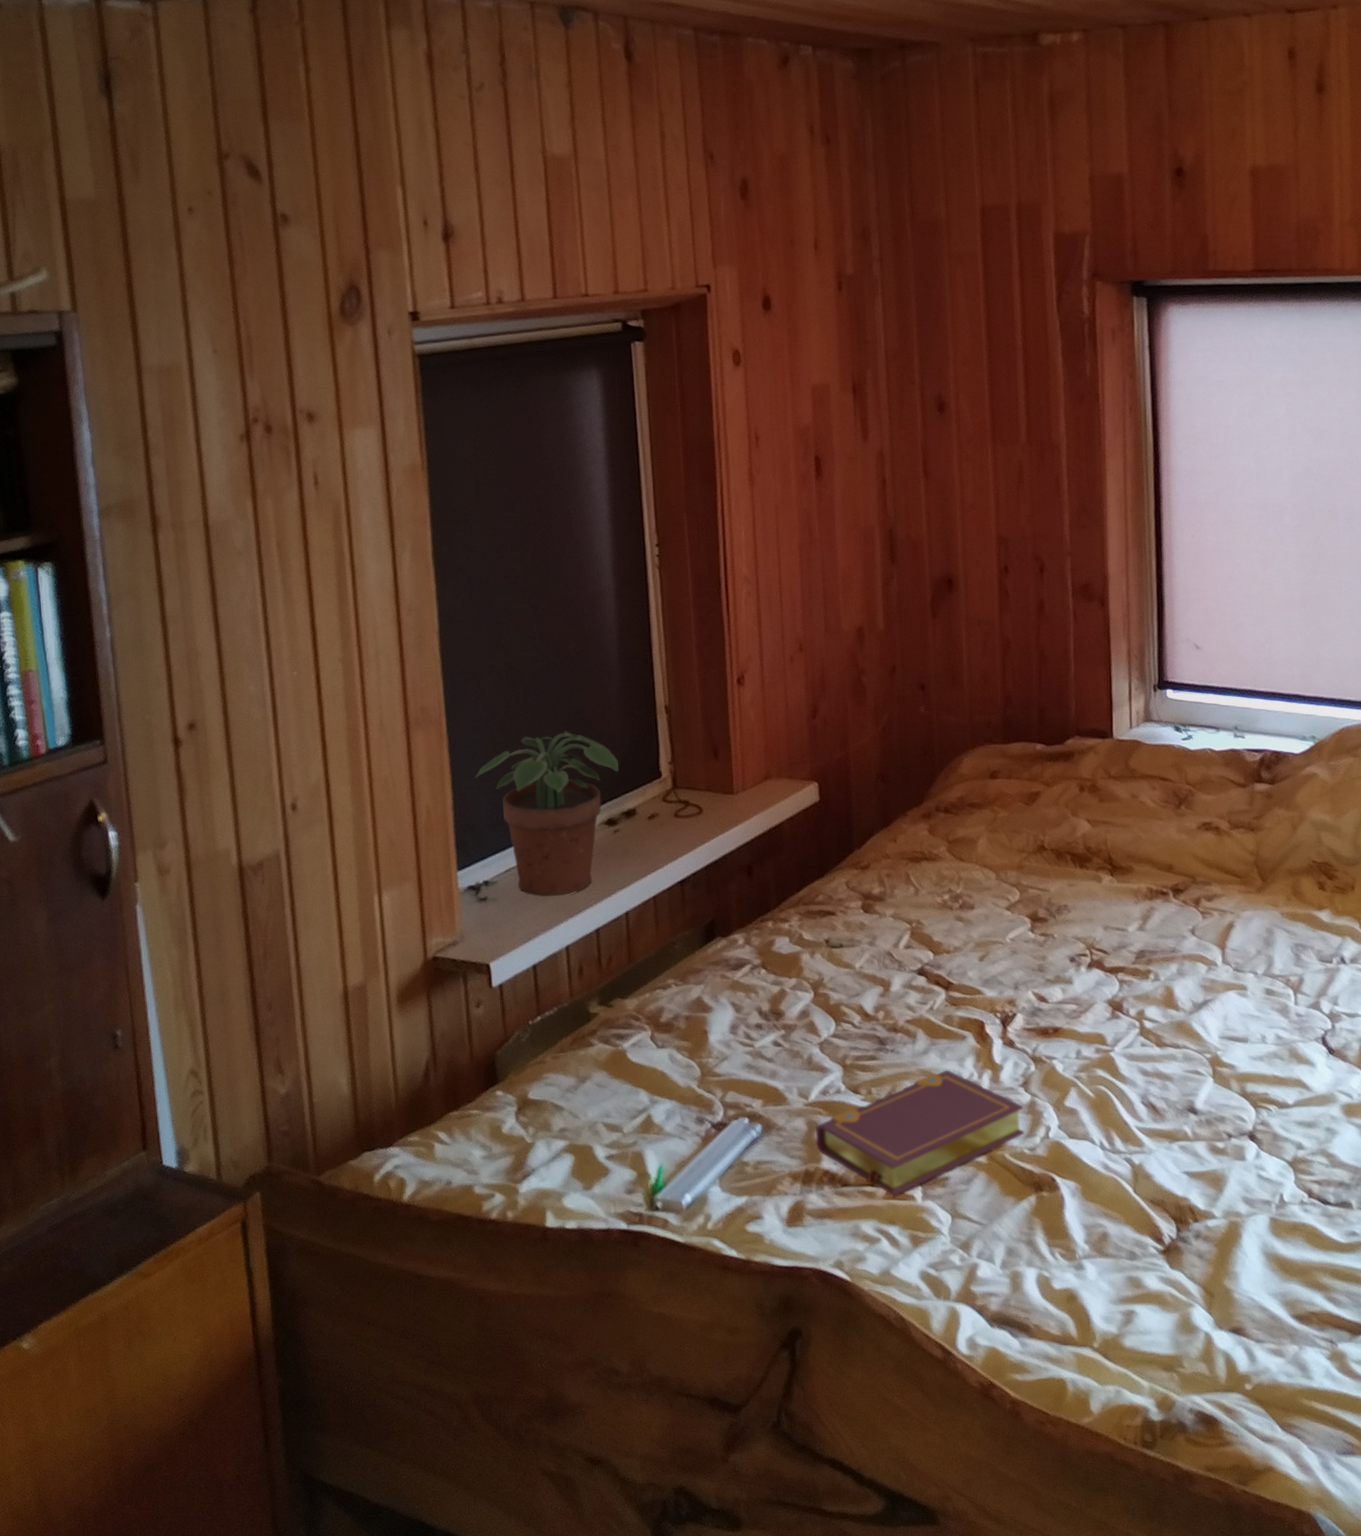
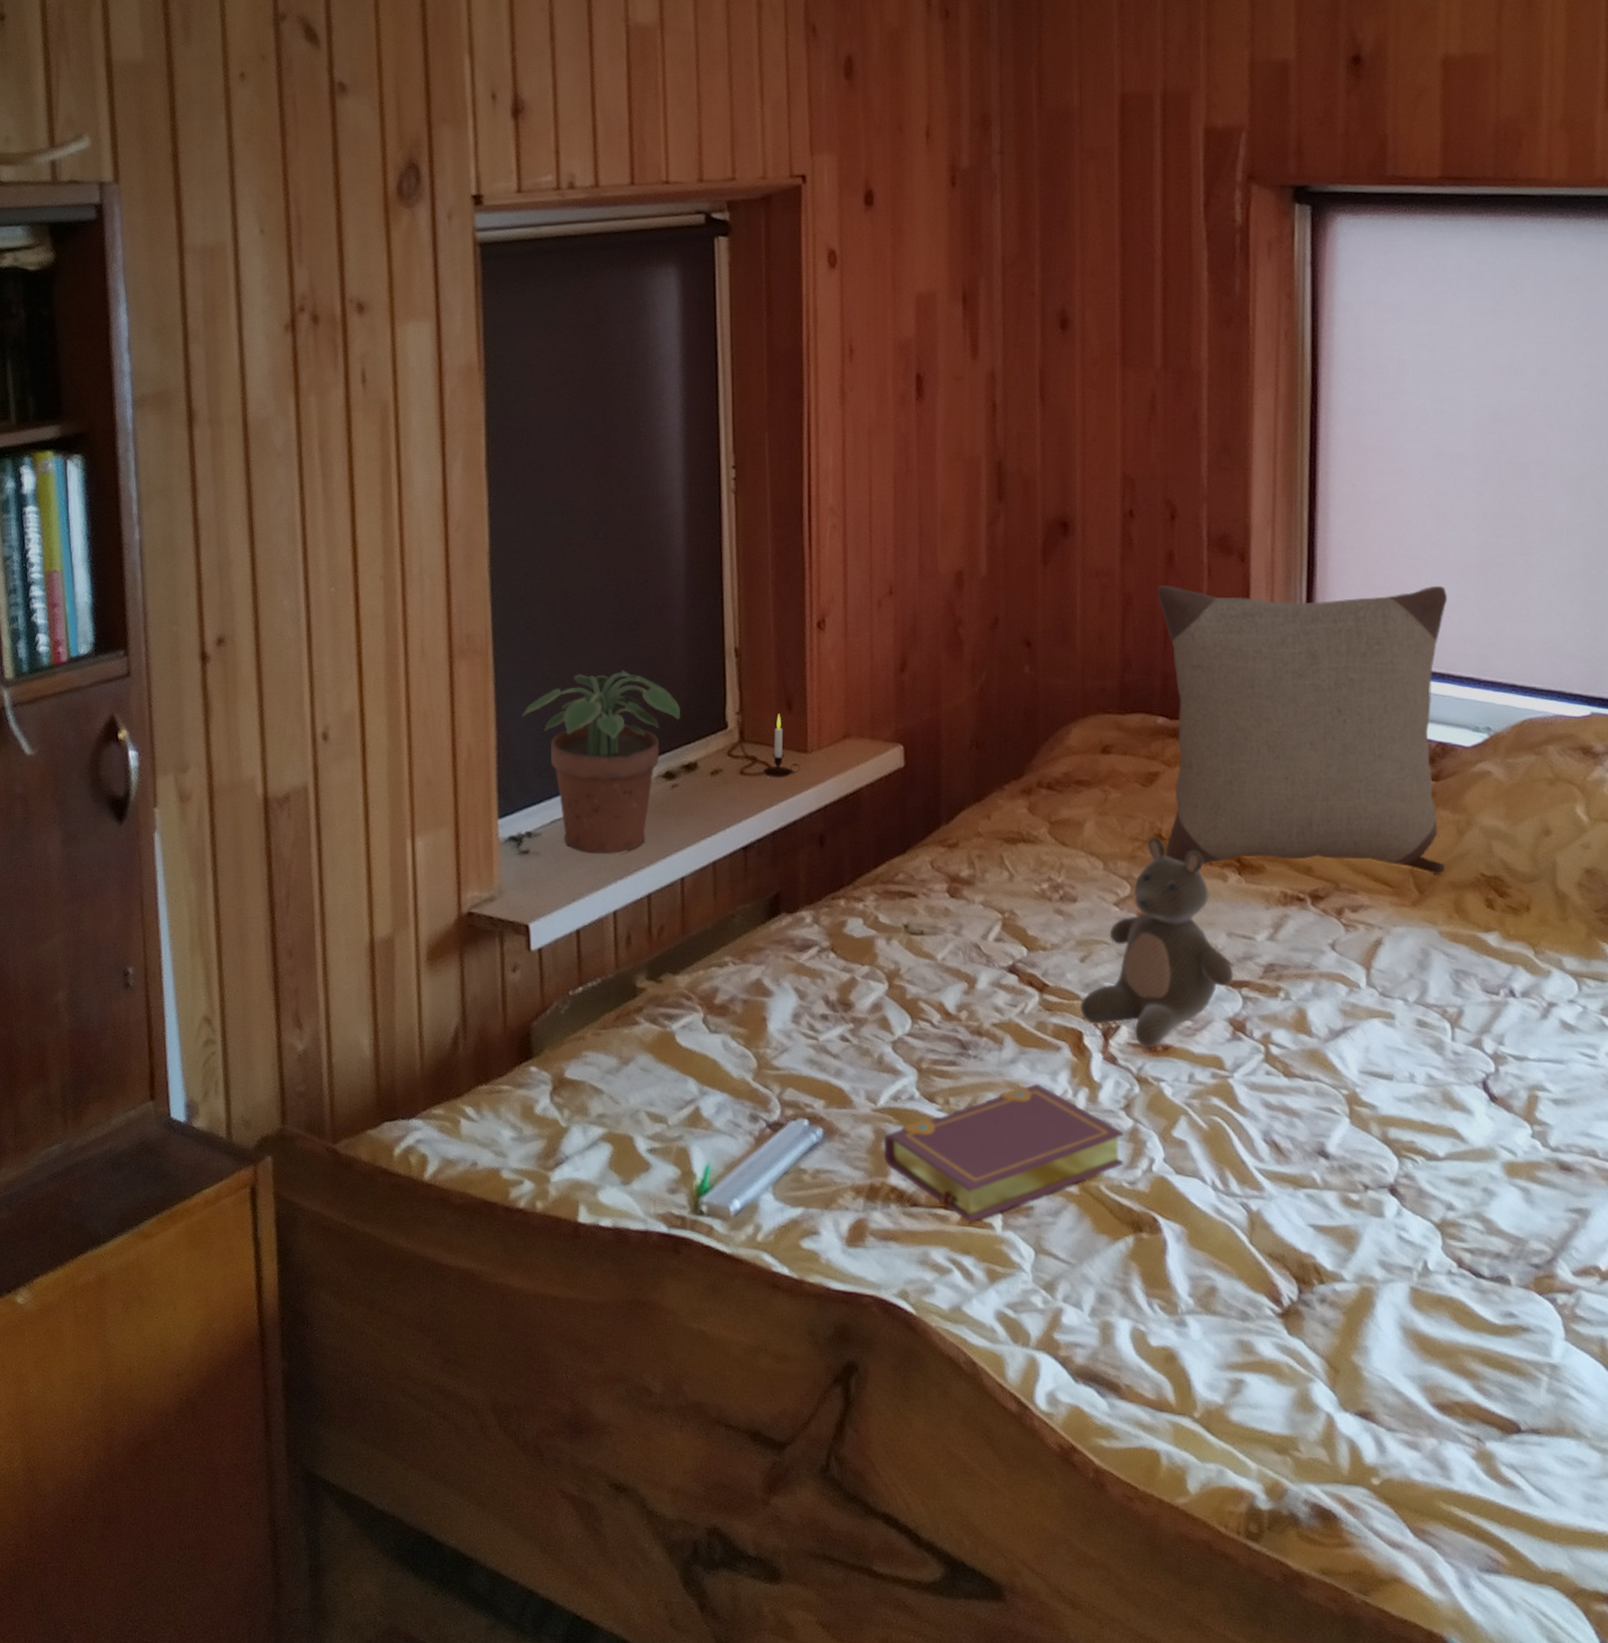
candle: none [695,761,729,819] -> present [763,713,801,778]
stuffed bear: none [981,848,1110,1030] -> present [1081,837,1233,1047]
pillow: none [1031,618,1284,869] -> present [1157,585,1448,874]

